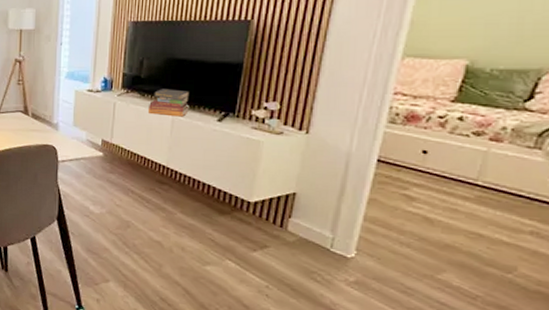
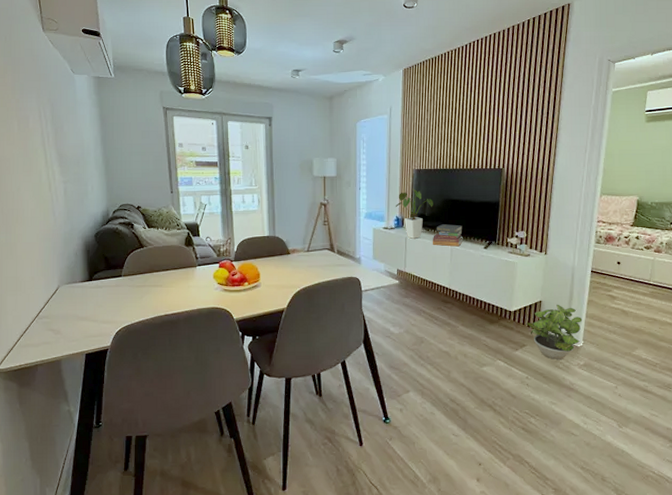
house plant: none [103,44,152,105] -> present [395,188,433,239]
potted plant: none [271,199,358,271] -> present [526,304,583,359]

